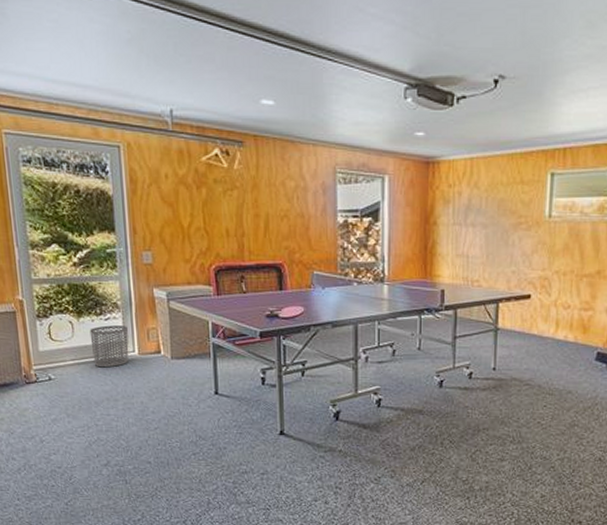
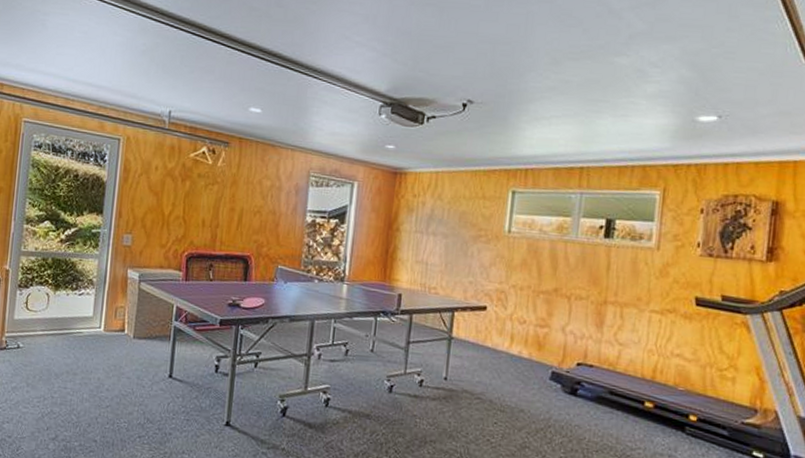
waste bin: present [89,325,129,368] -> none [61,300,98,341]

